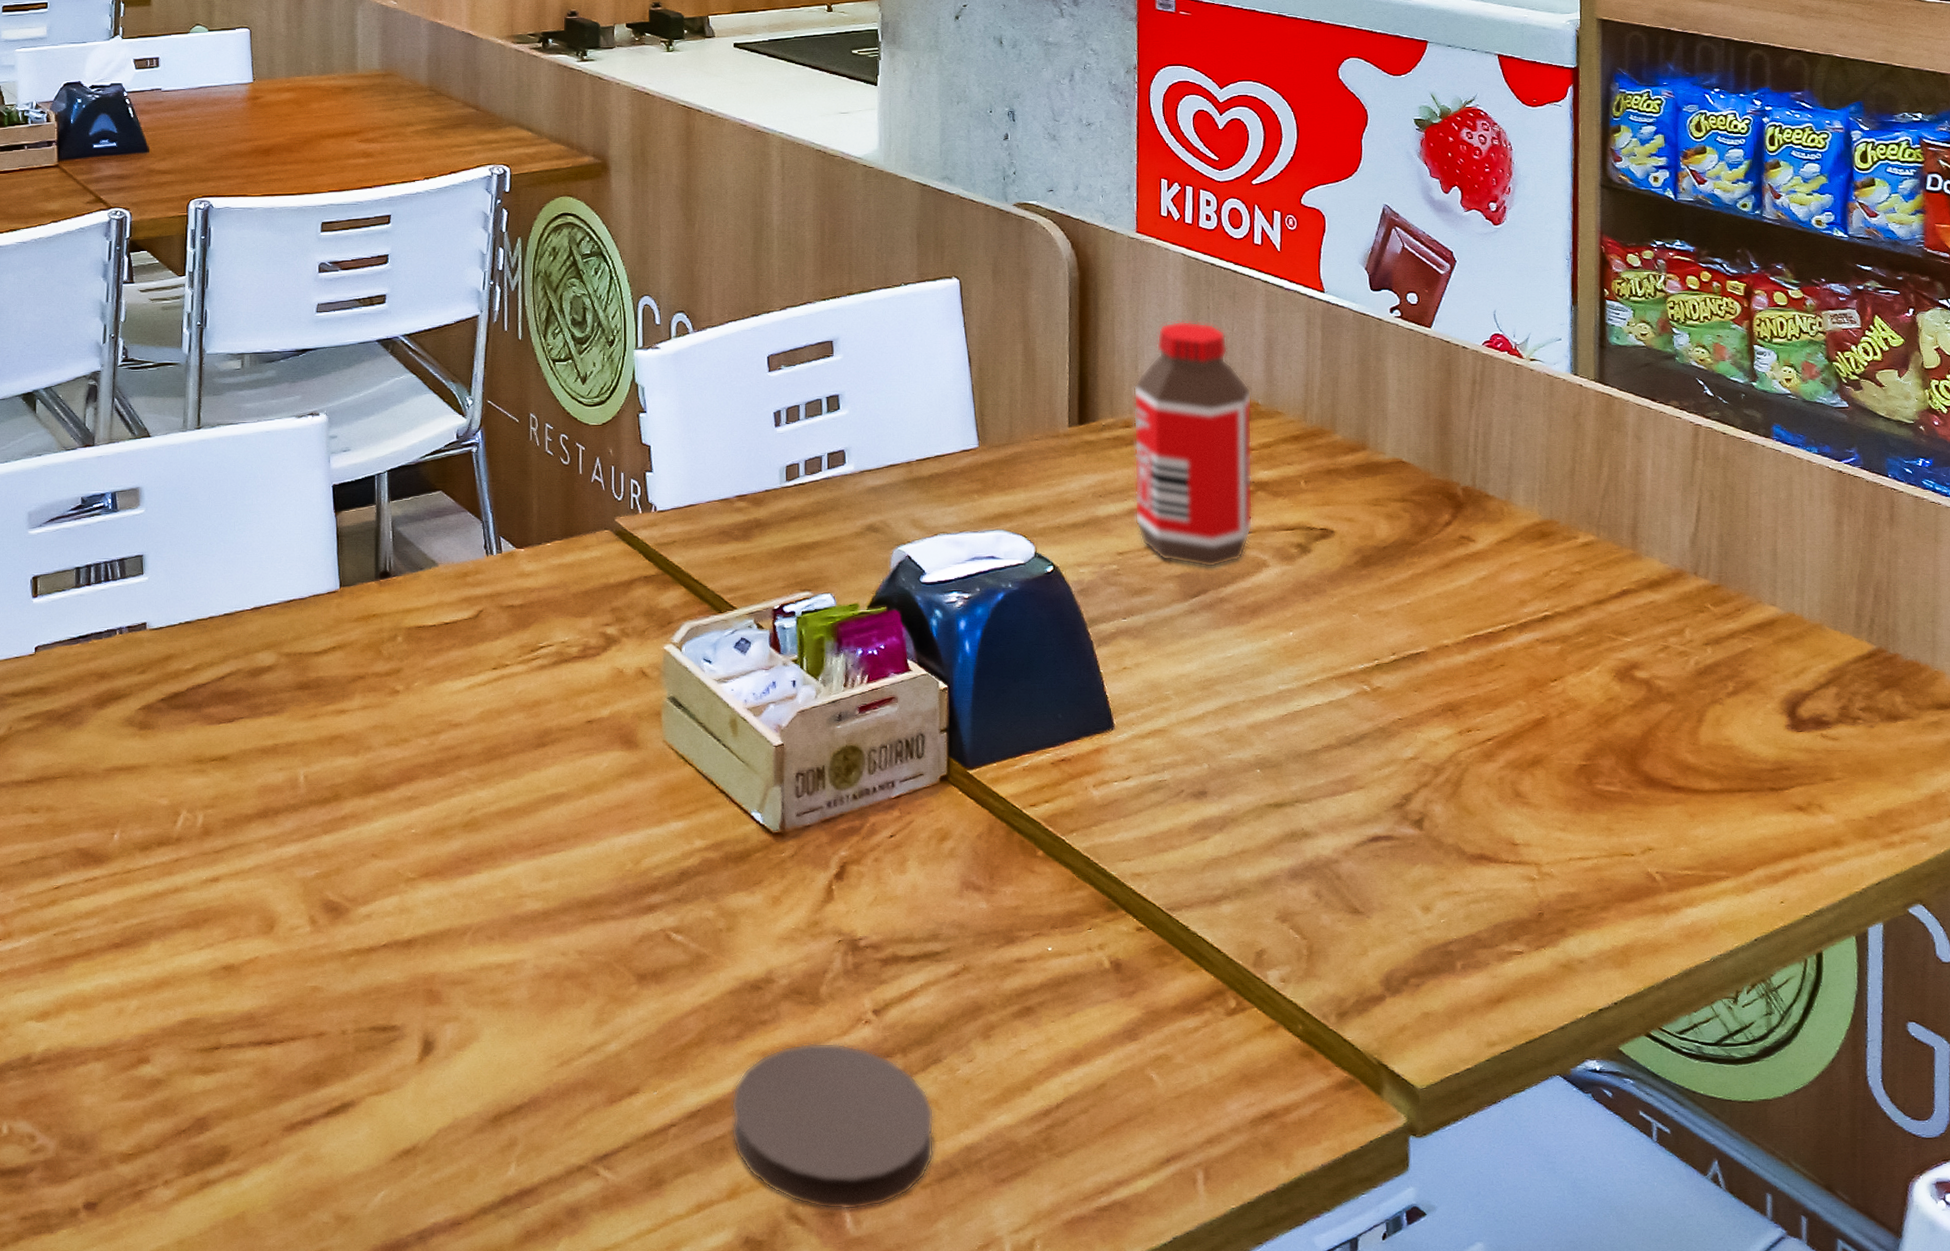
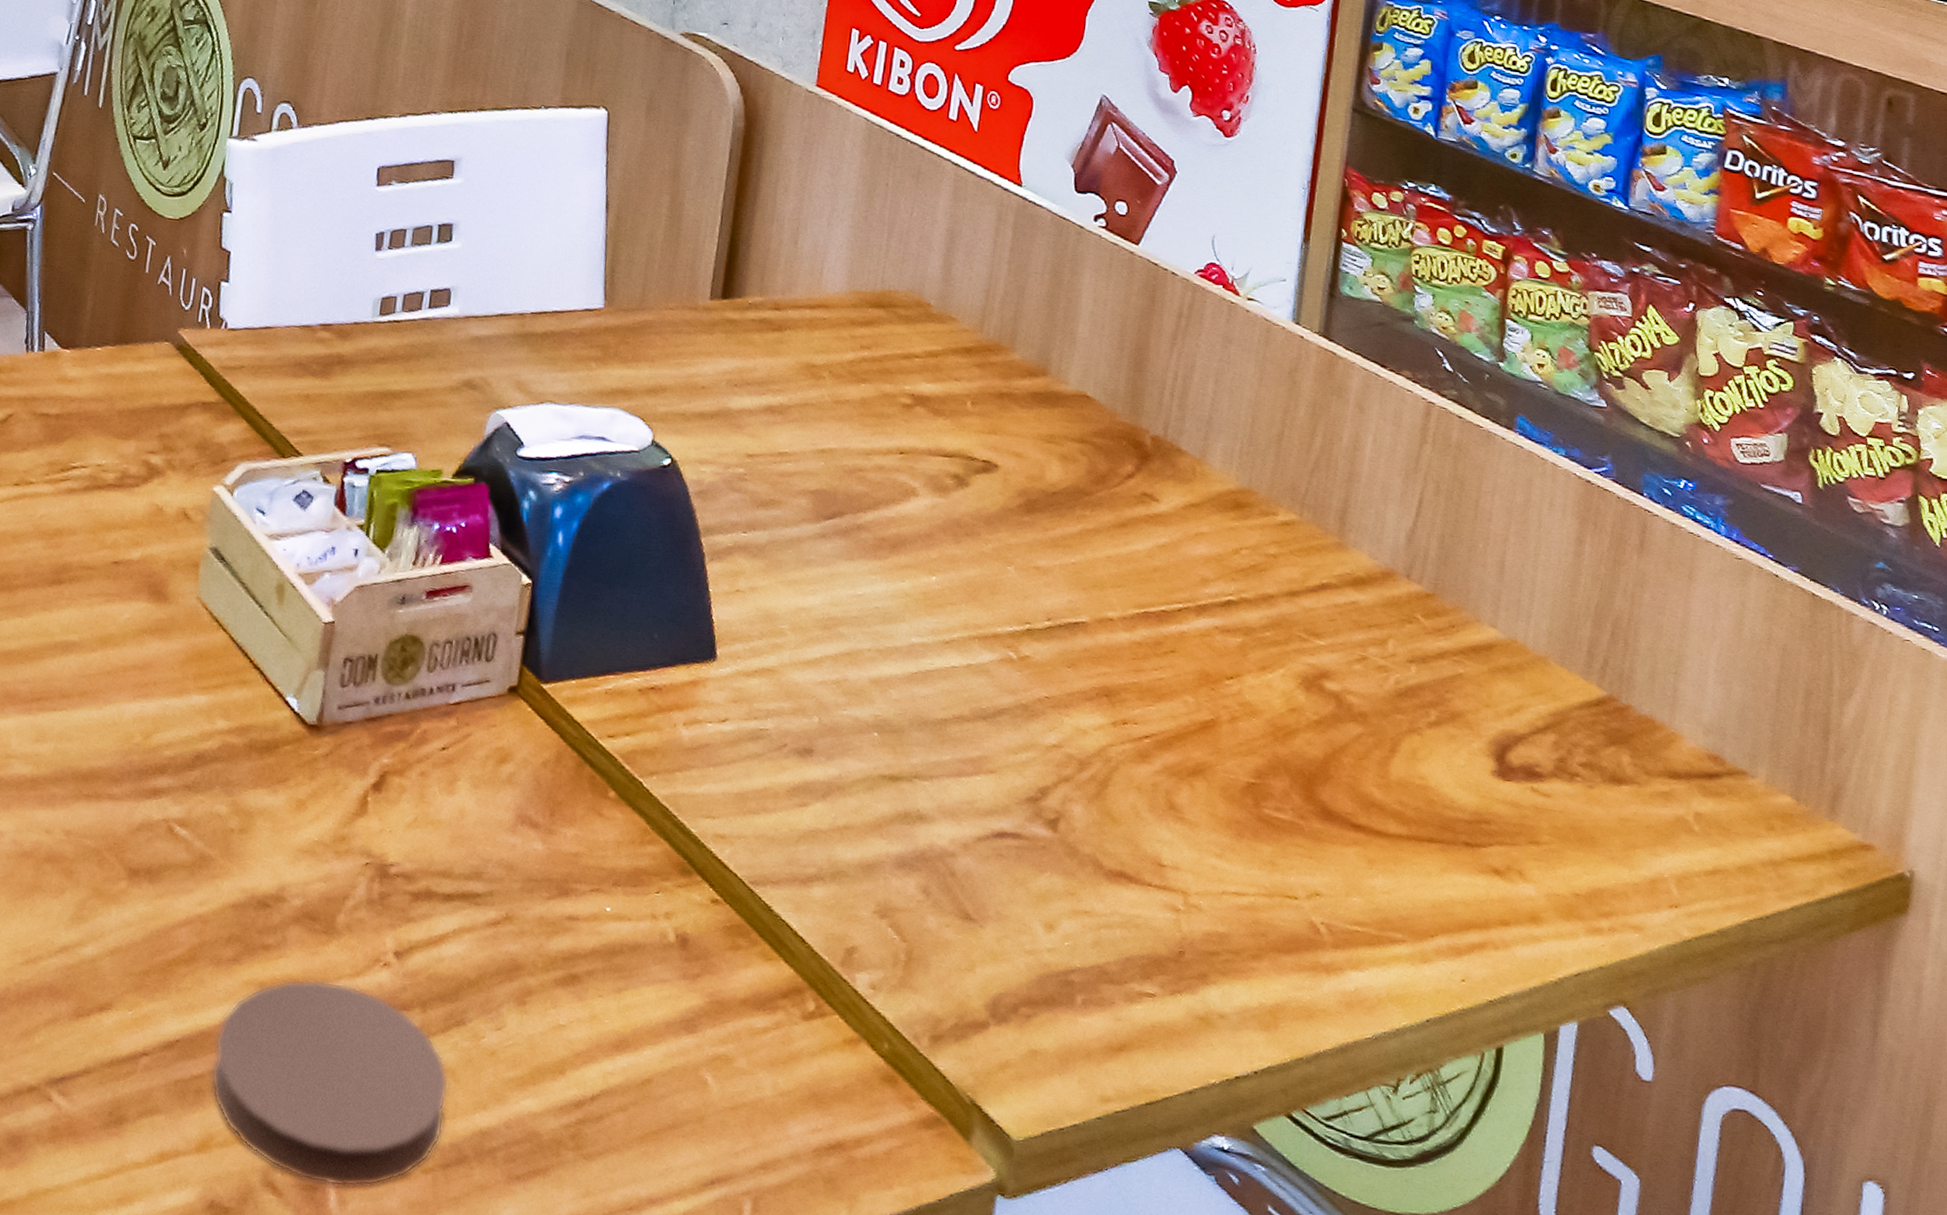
bottle: present [1133,321,1254,568] -> none [771,194,924,488]

